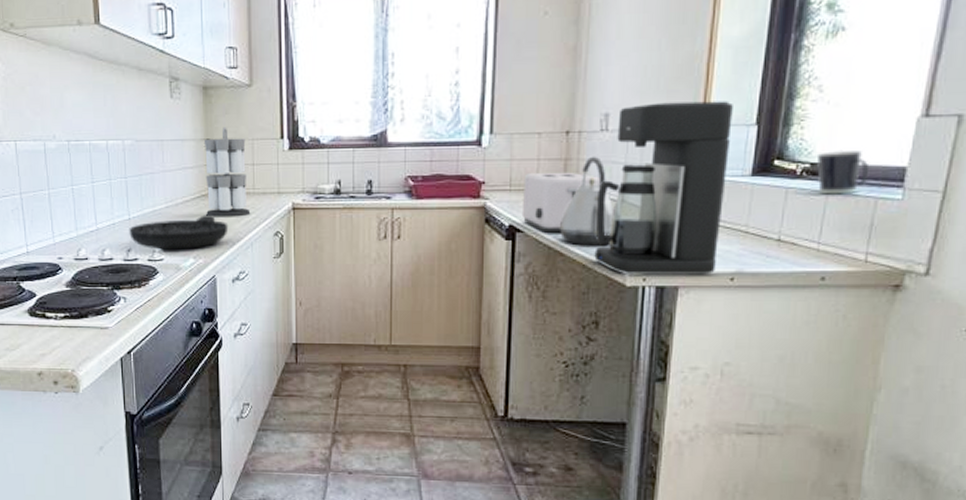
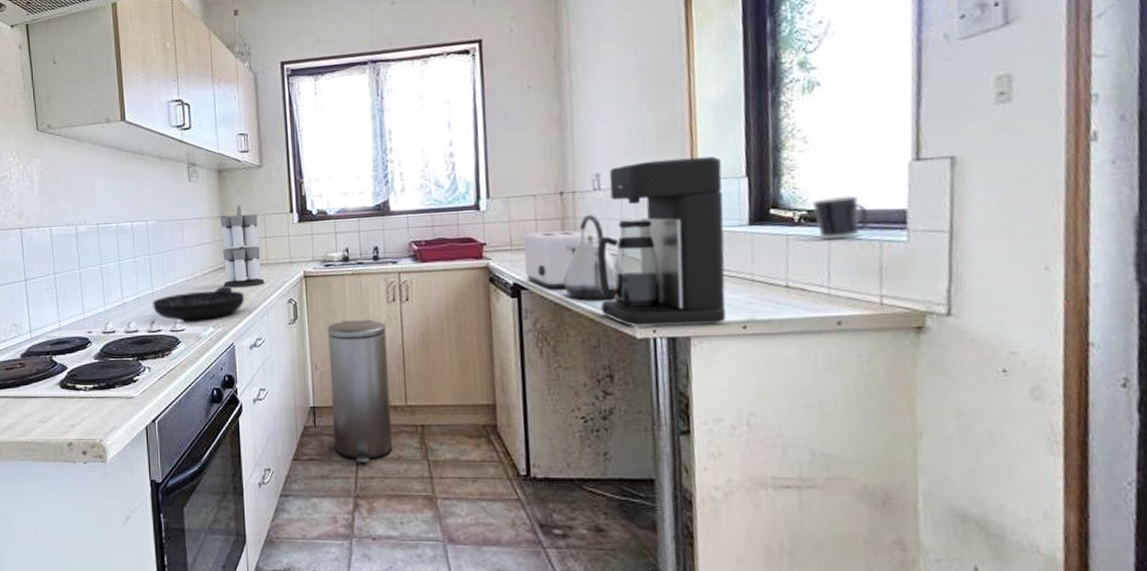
pedal bin: none [314,257,374,400] -> present [327,320,393,462]

